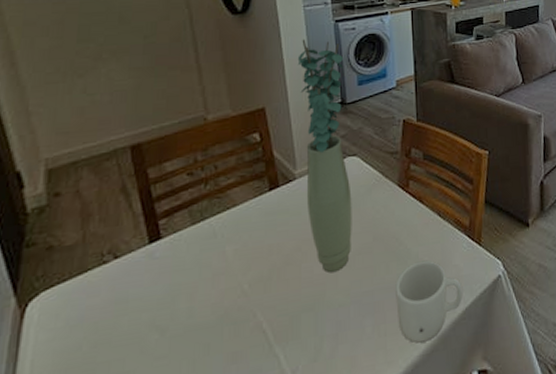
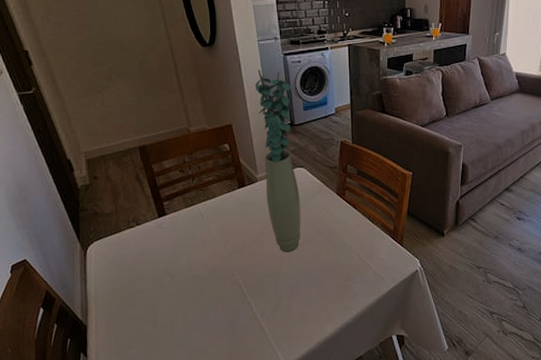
mug: present [395,260,463,343] -> none [334,252,387,310]

